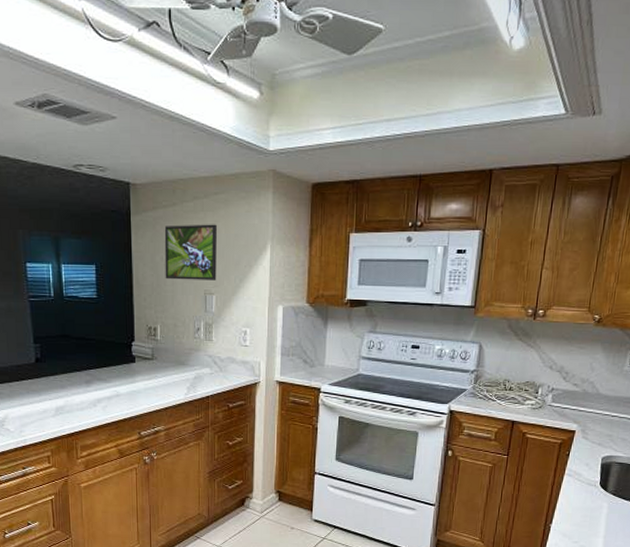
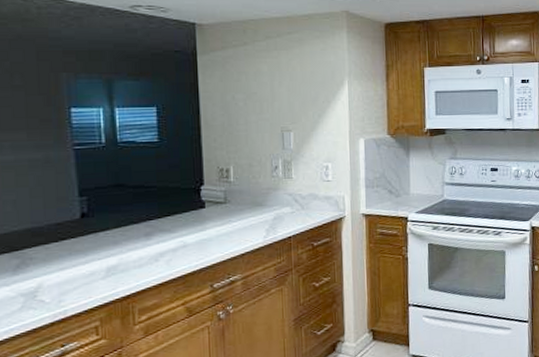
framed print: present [164,224,217,280] -> none [235,62,294,119]

